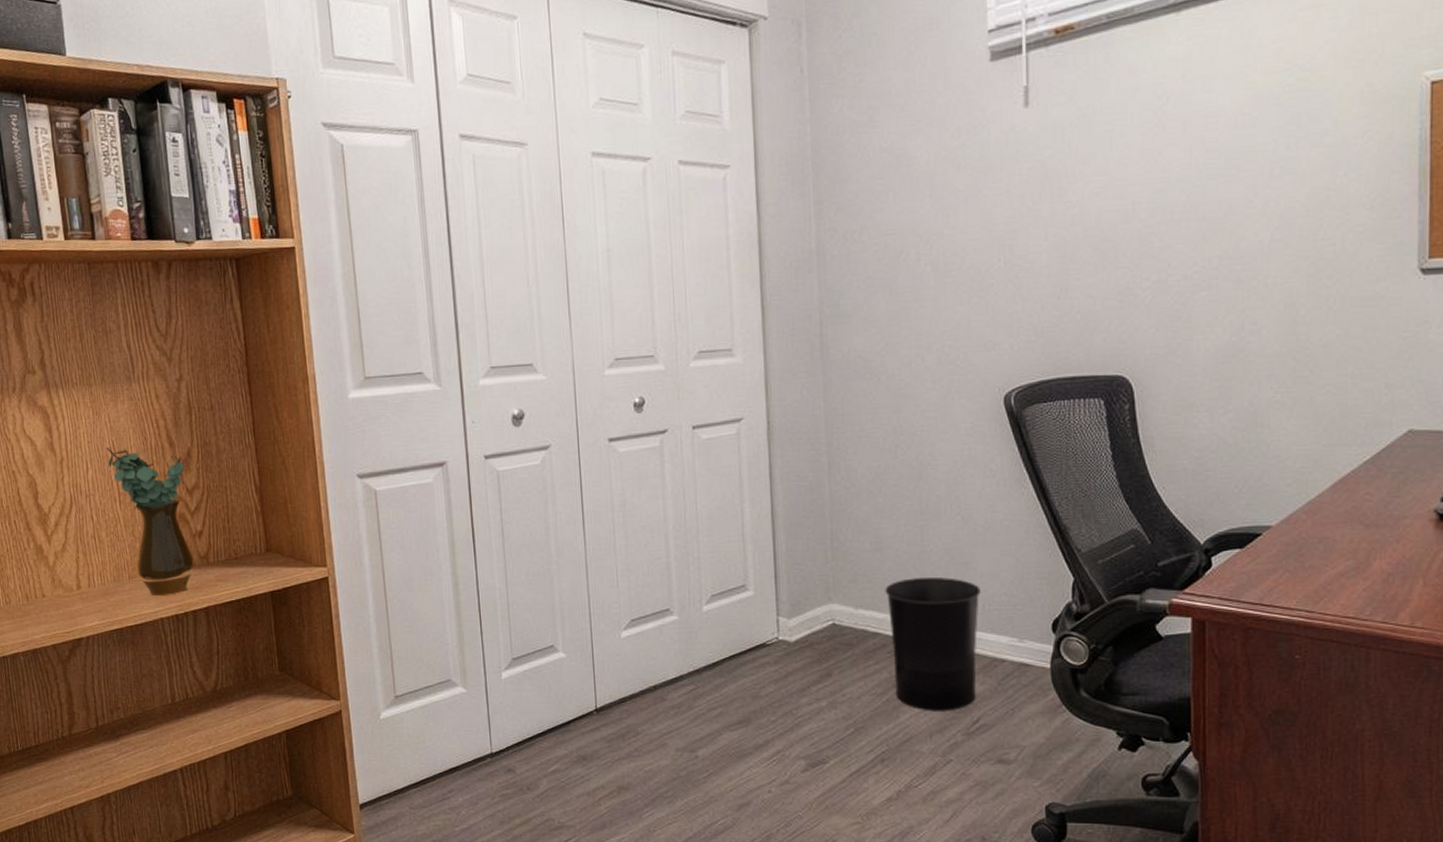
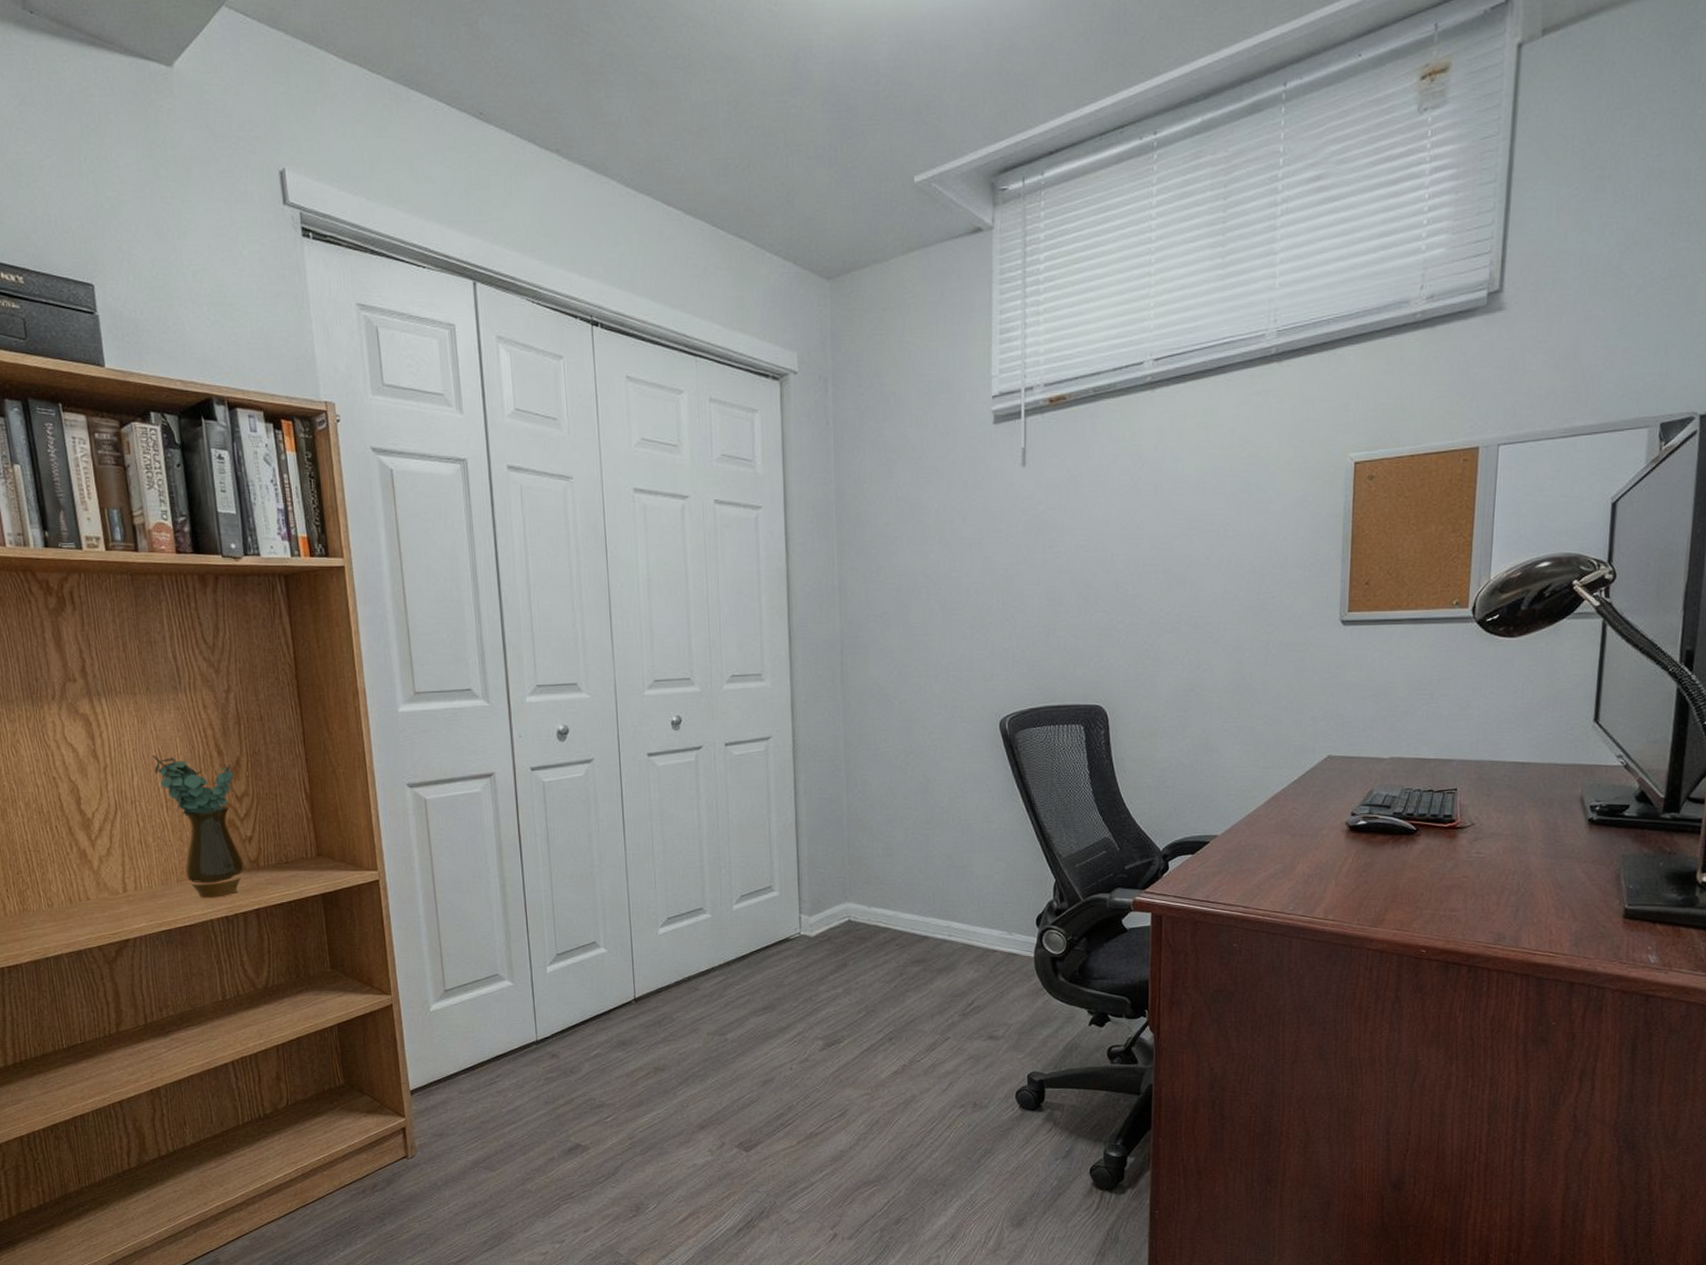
waste bin: present [885,576,981,711] -> none [894,878,977,995]

